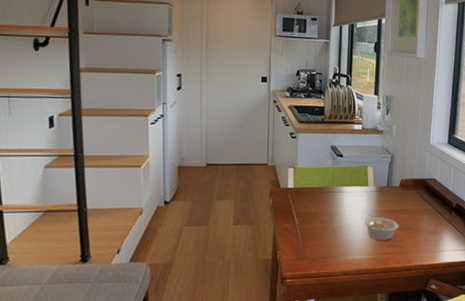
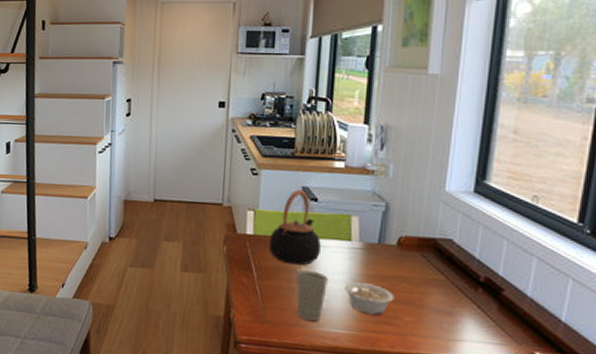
teapot: none [306,148,346,209] -> present [268,189,321,266]
cup: none [329,213,352,253] -> present [296,269,328,322]

